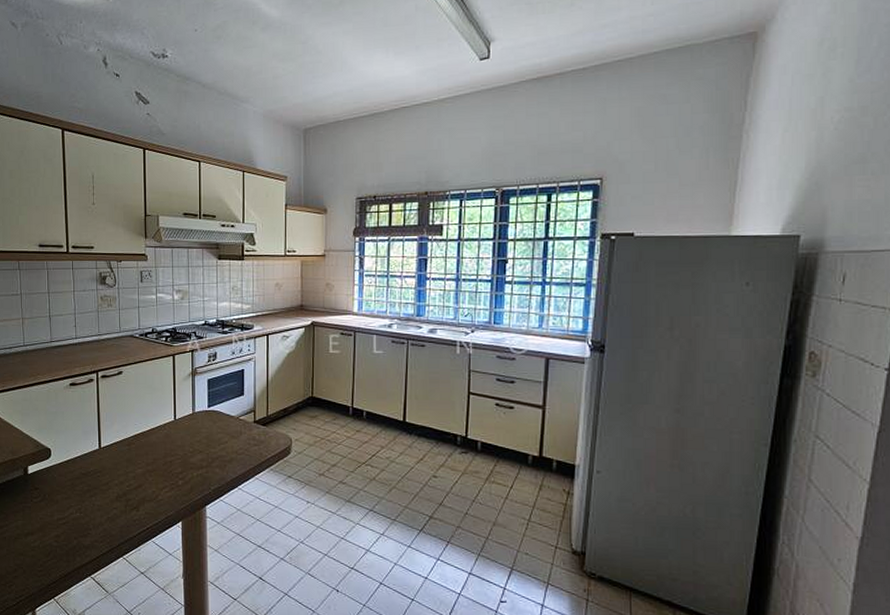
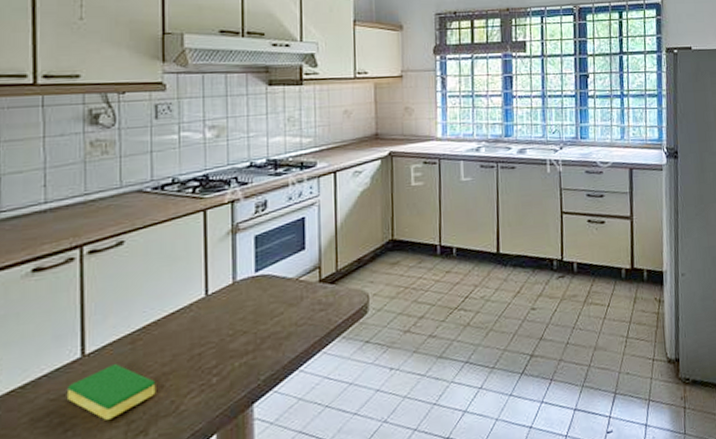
dish sponge: none [92,458,143,495] -> present [68,364,156,420]

